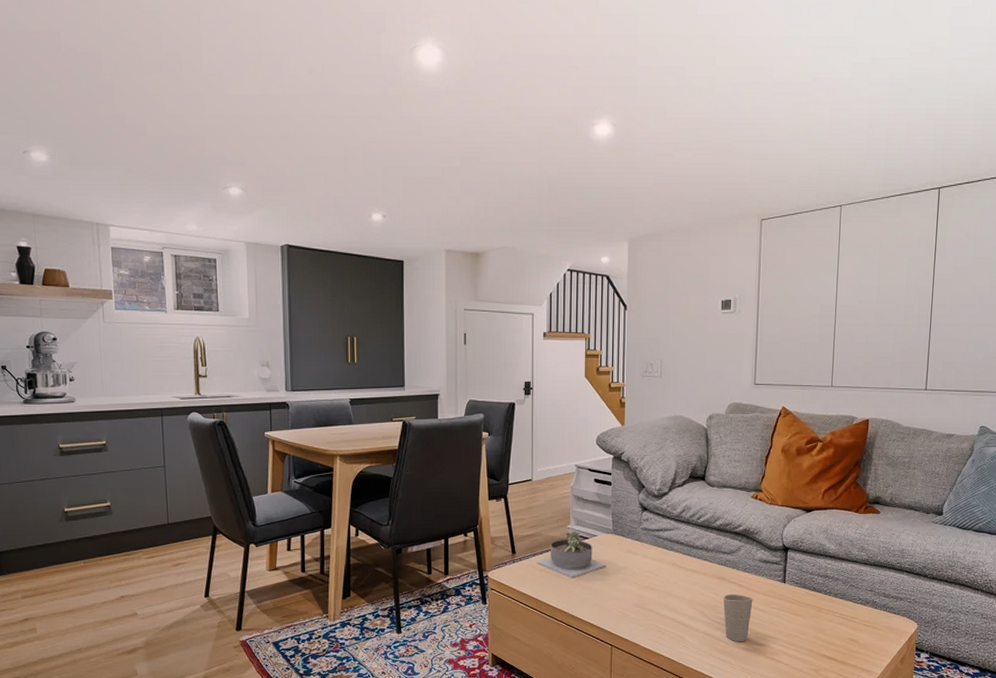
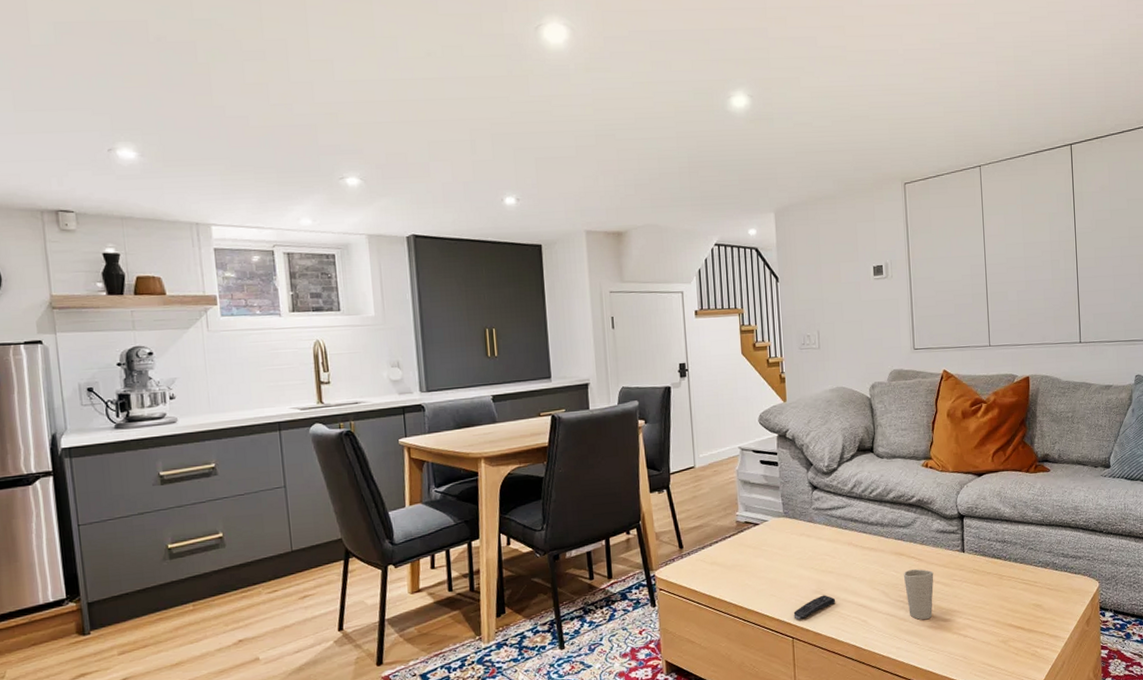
succulent planter: present [537,530,606,579] -> none [706,516,780,570]
remote control: none [614,609,656,630] -> present [793,595,836,620]

